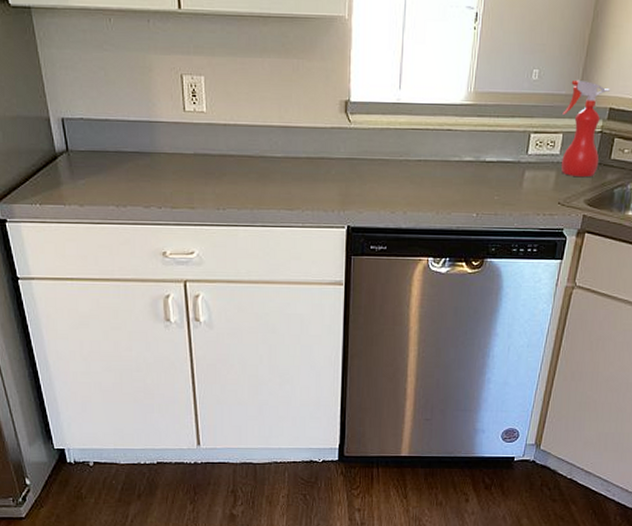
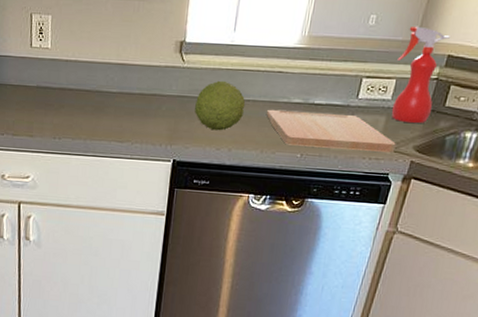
fruit: none [366,140,417,193] -> present [195,80,246,131]
cutting board: none [438,168,568,207] -> present [266,109,396,153]

